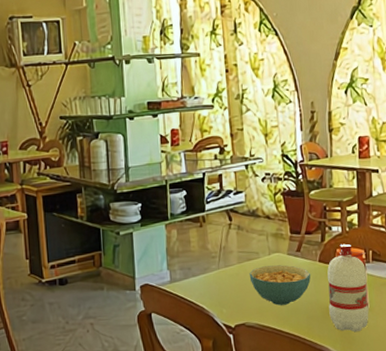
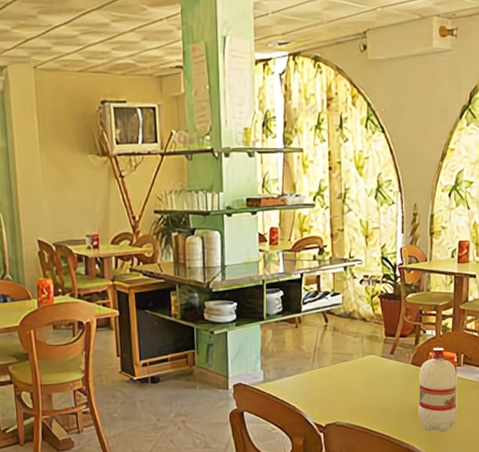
cereal bowl: present [249,265,311,306] -> none [342,367,403,406]

